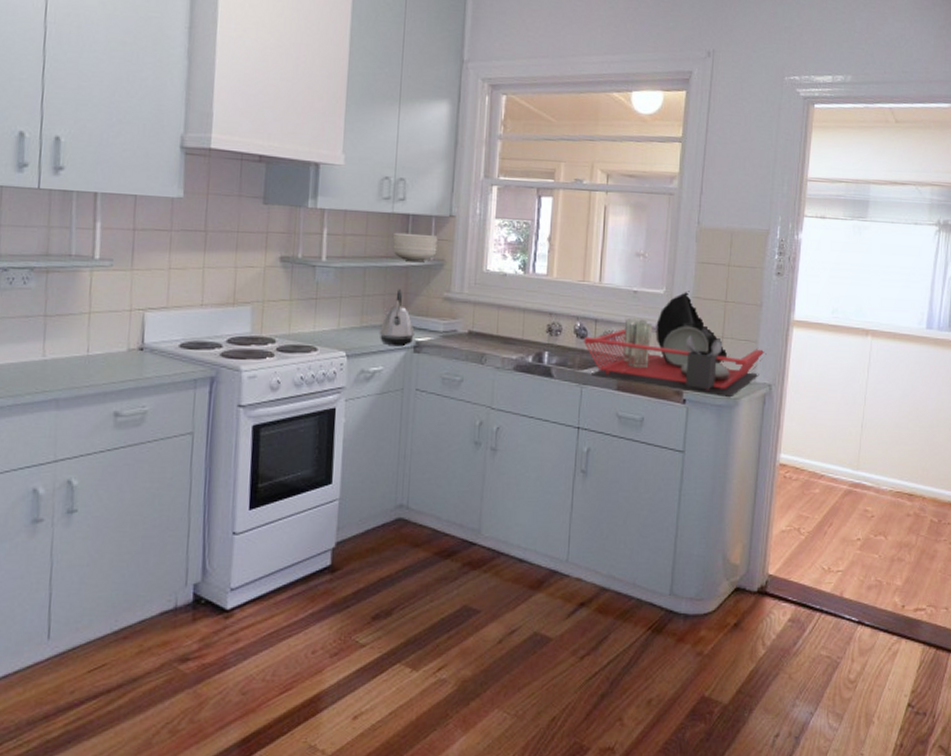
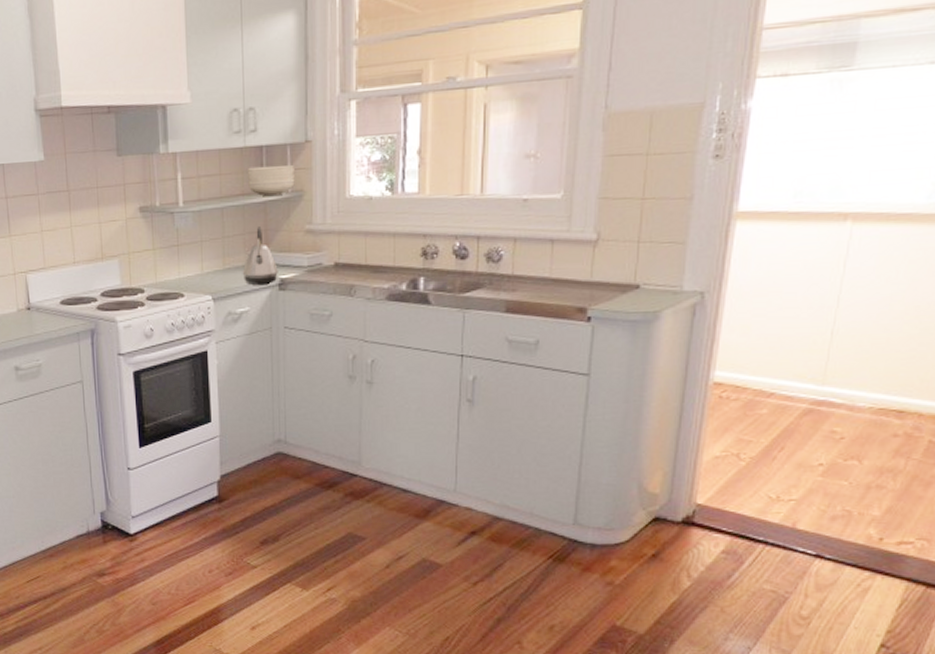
dish rack: present [583,291,767,398] -> none [464,191,698,312]

